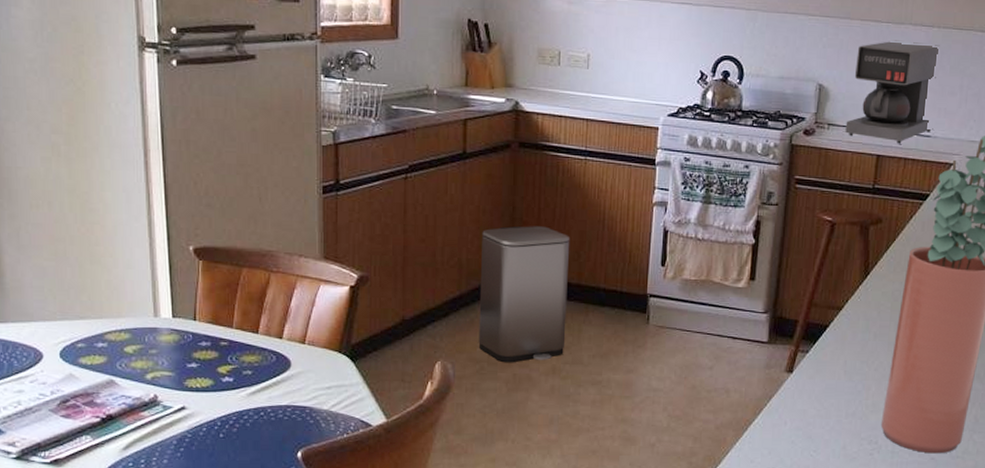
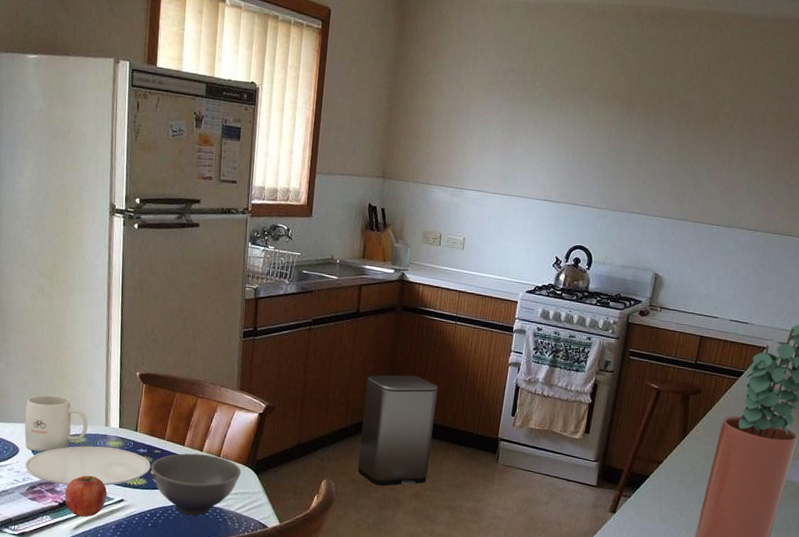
mug: none [46,283,131,356] -> present [24,394,88,453]
plate: none [53,343,217,395] -> present [25,446,151,486]
fruit: none [107,380,164,433] -> present [64,475,107,517]
bowl: none [217,342,333,419] -> present [151,453,241,516]
soap dispenser: none [495,48,525,99] -> present [388,229,411,271]
coffee maker: present [845,40,940,144] -> none [675,240,762,328]

